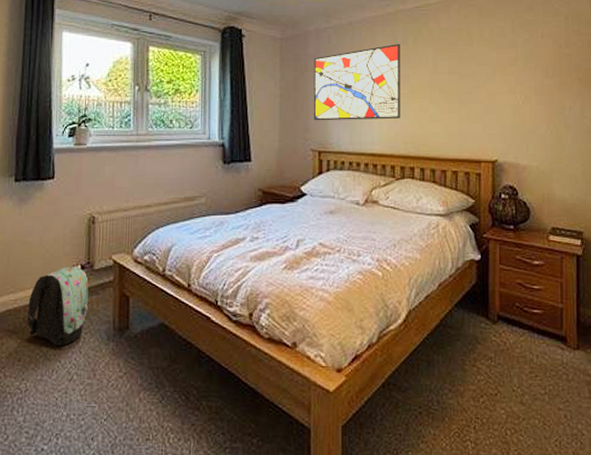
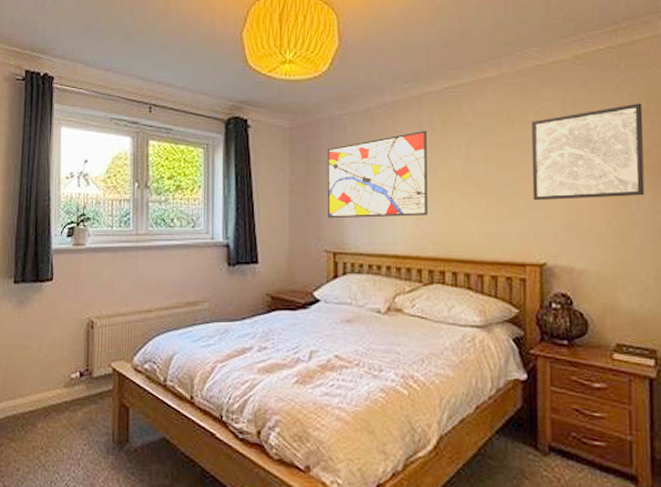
backpack: present [27,267,89,346] -> none [26,373,88,457]
wall art: none [487,25,576,107] -> present [531,103,645,201]

